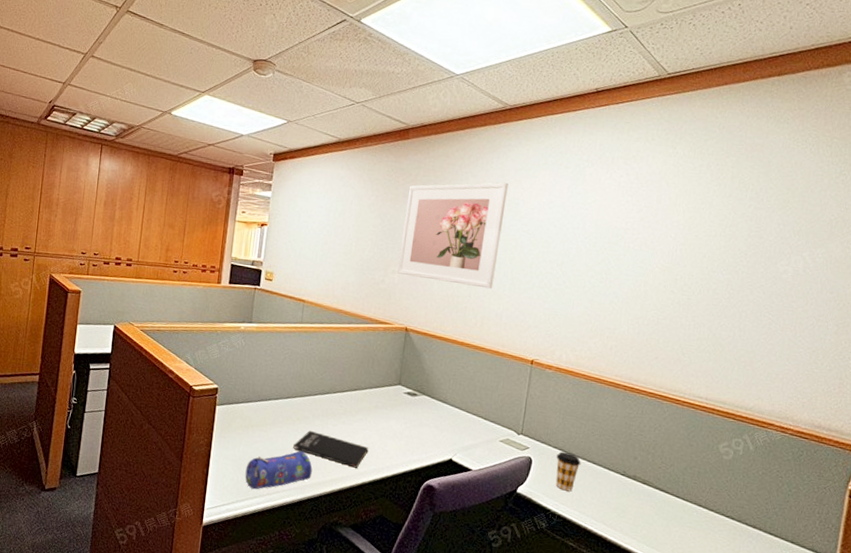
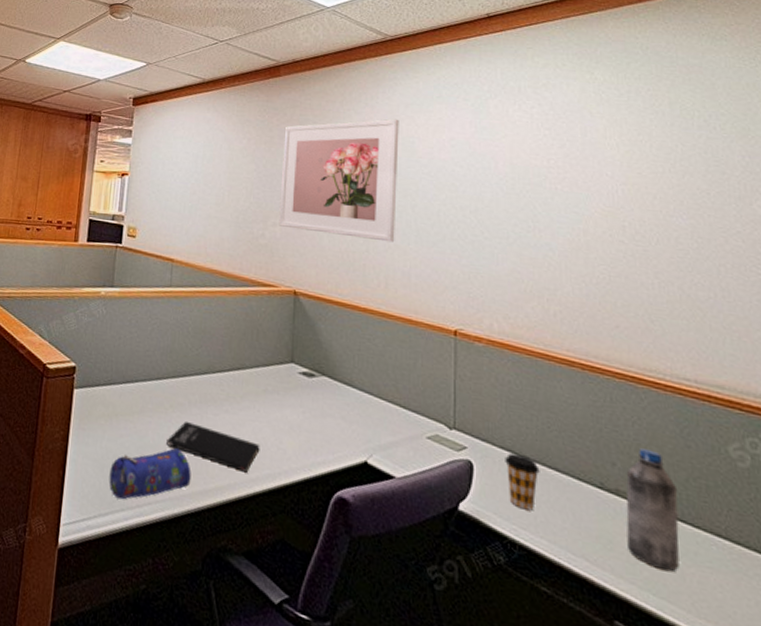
water bottle: none [635,447,677,531] -> present [626,448,680,572]

